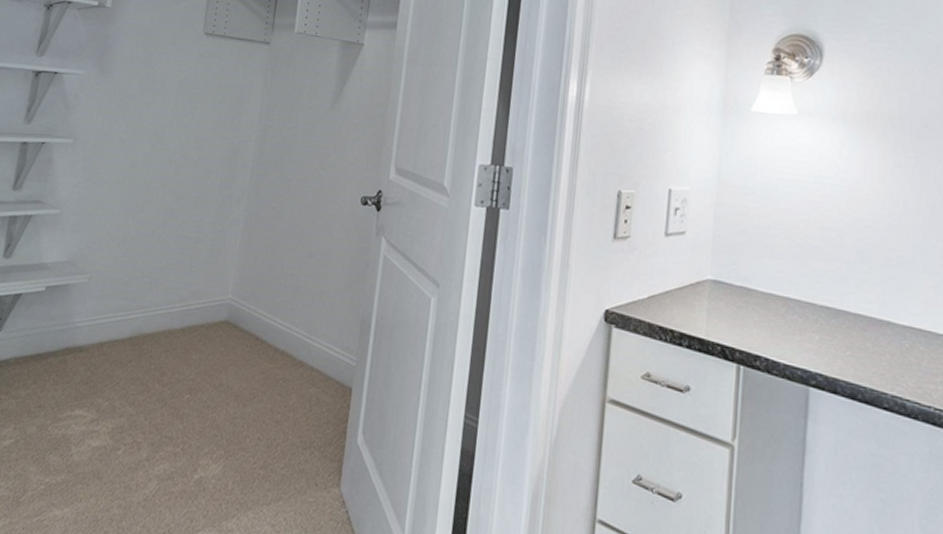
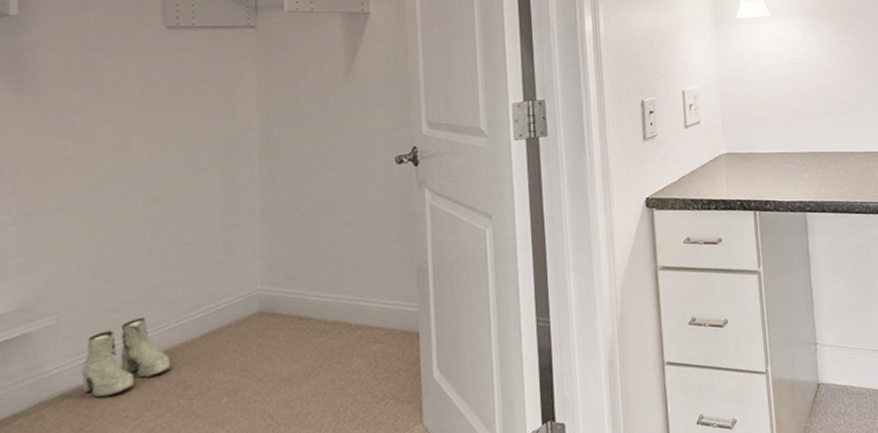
boots: none [94,296,156,361] -> present [81,318,170,398]

